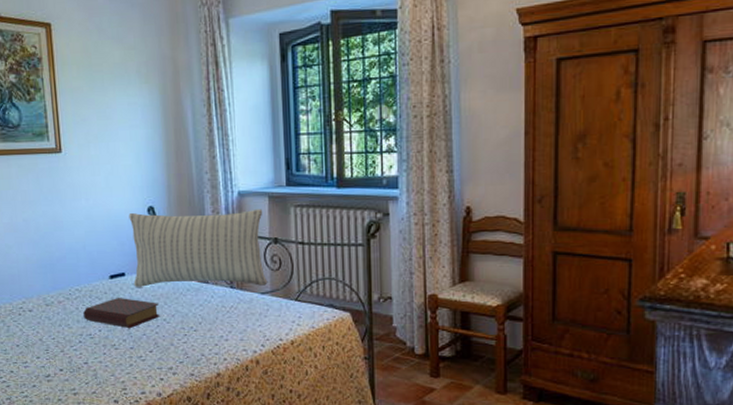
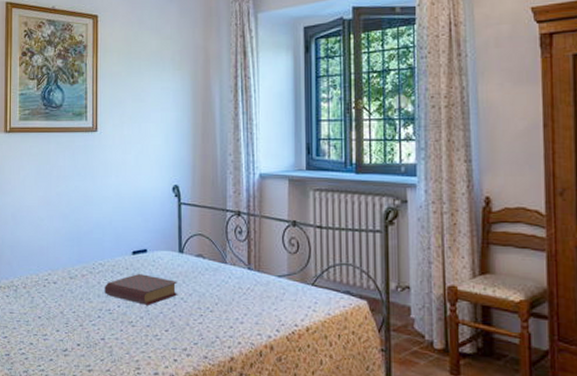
pillow: present [128,208,268,287] -> none [154,191,285,269]

